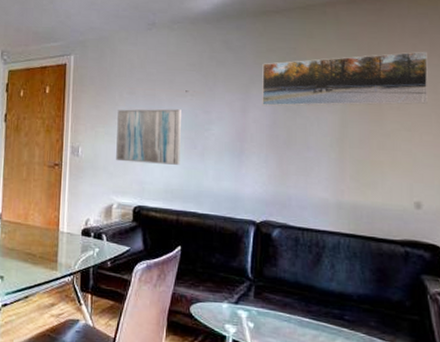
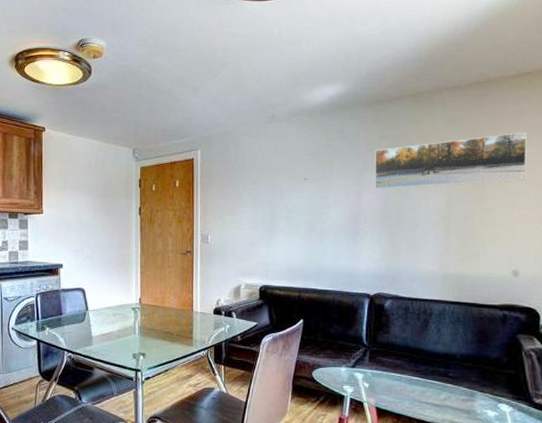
wall art: present [116,109,181,165] -> none [242,196,301,247]

